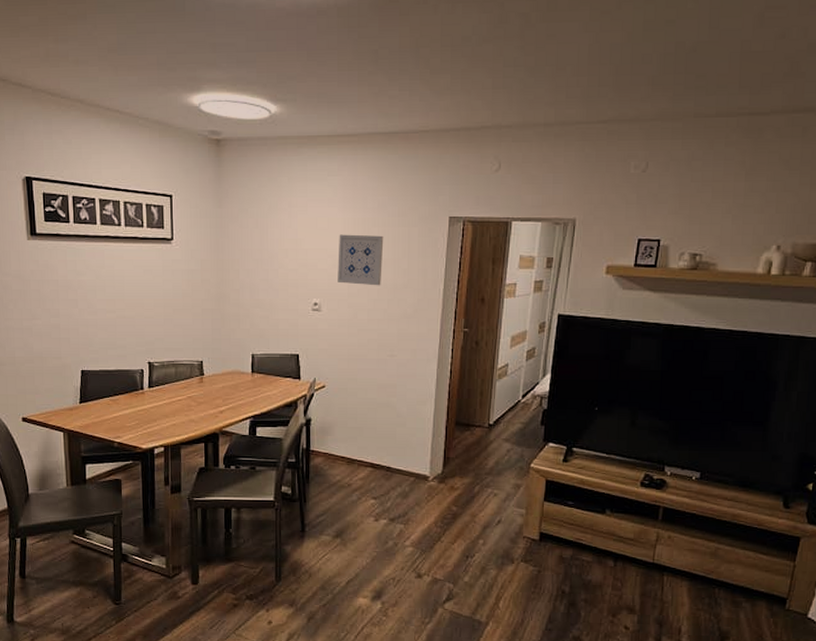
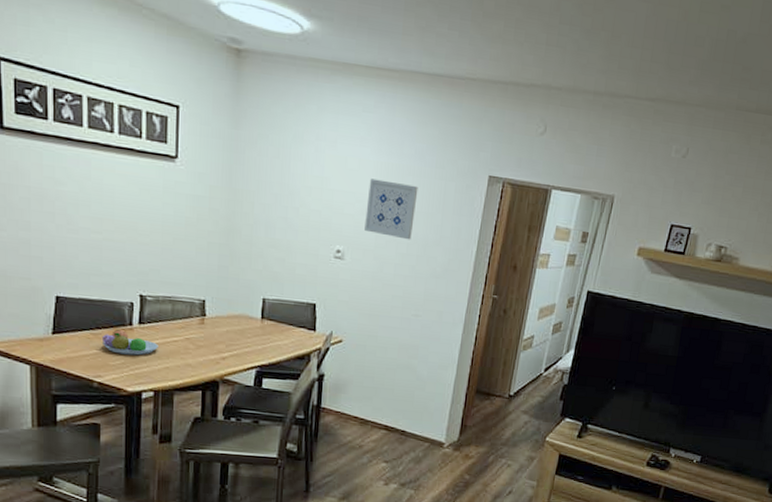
fruit bowl: none [119,394,166,416] -> present [101,329,158,356]

